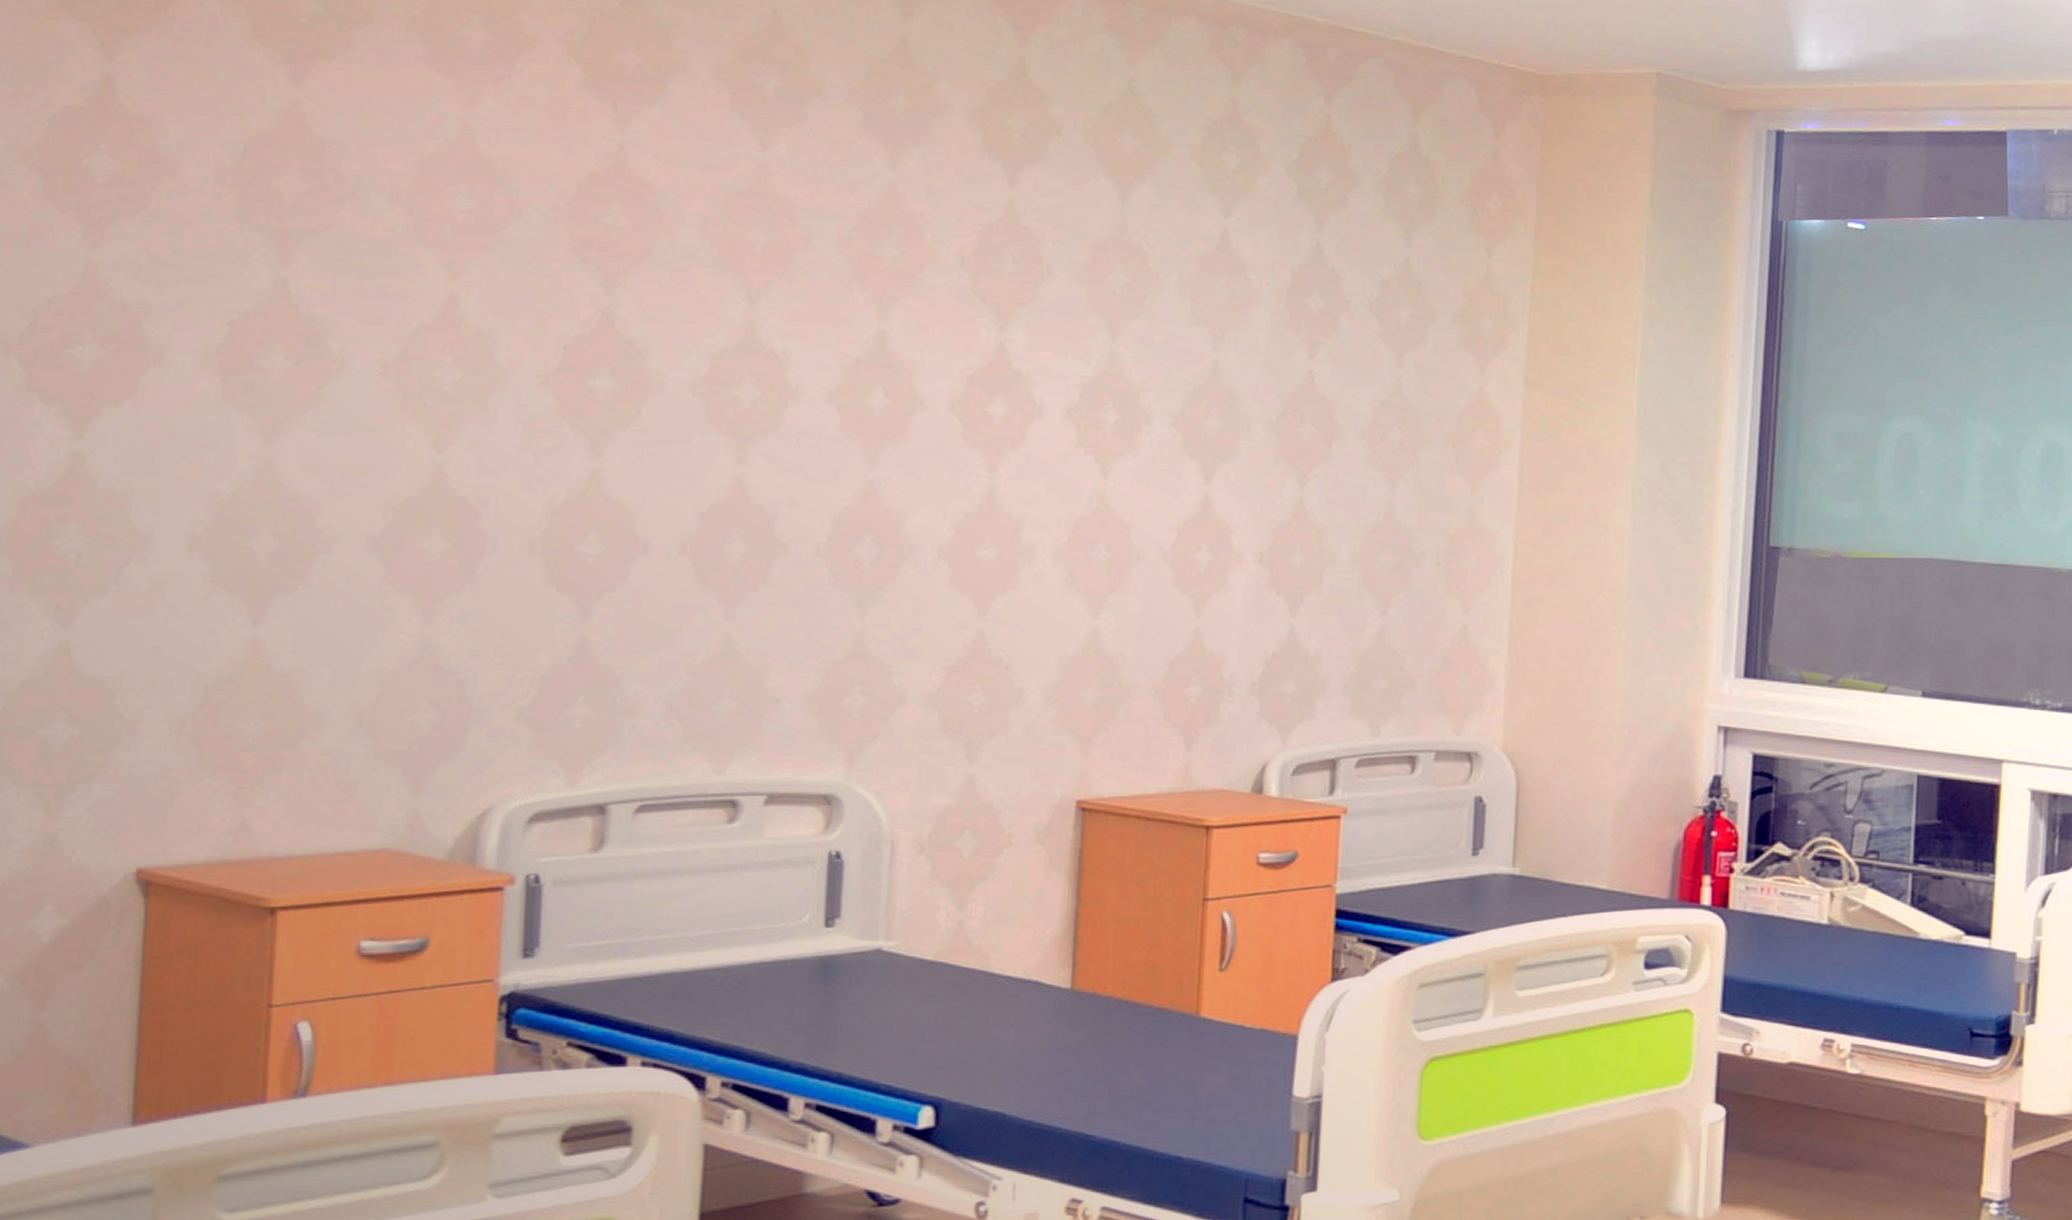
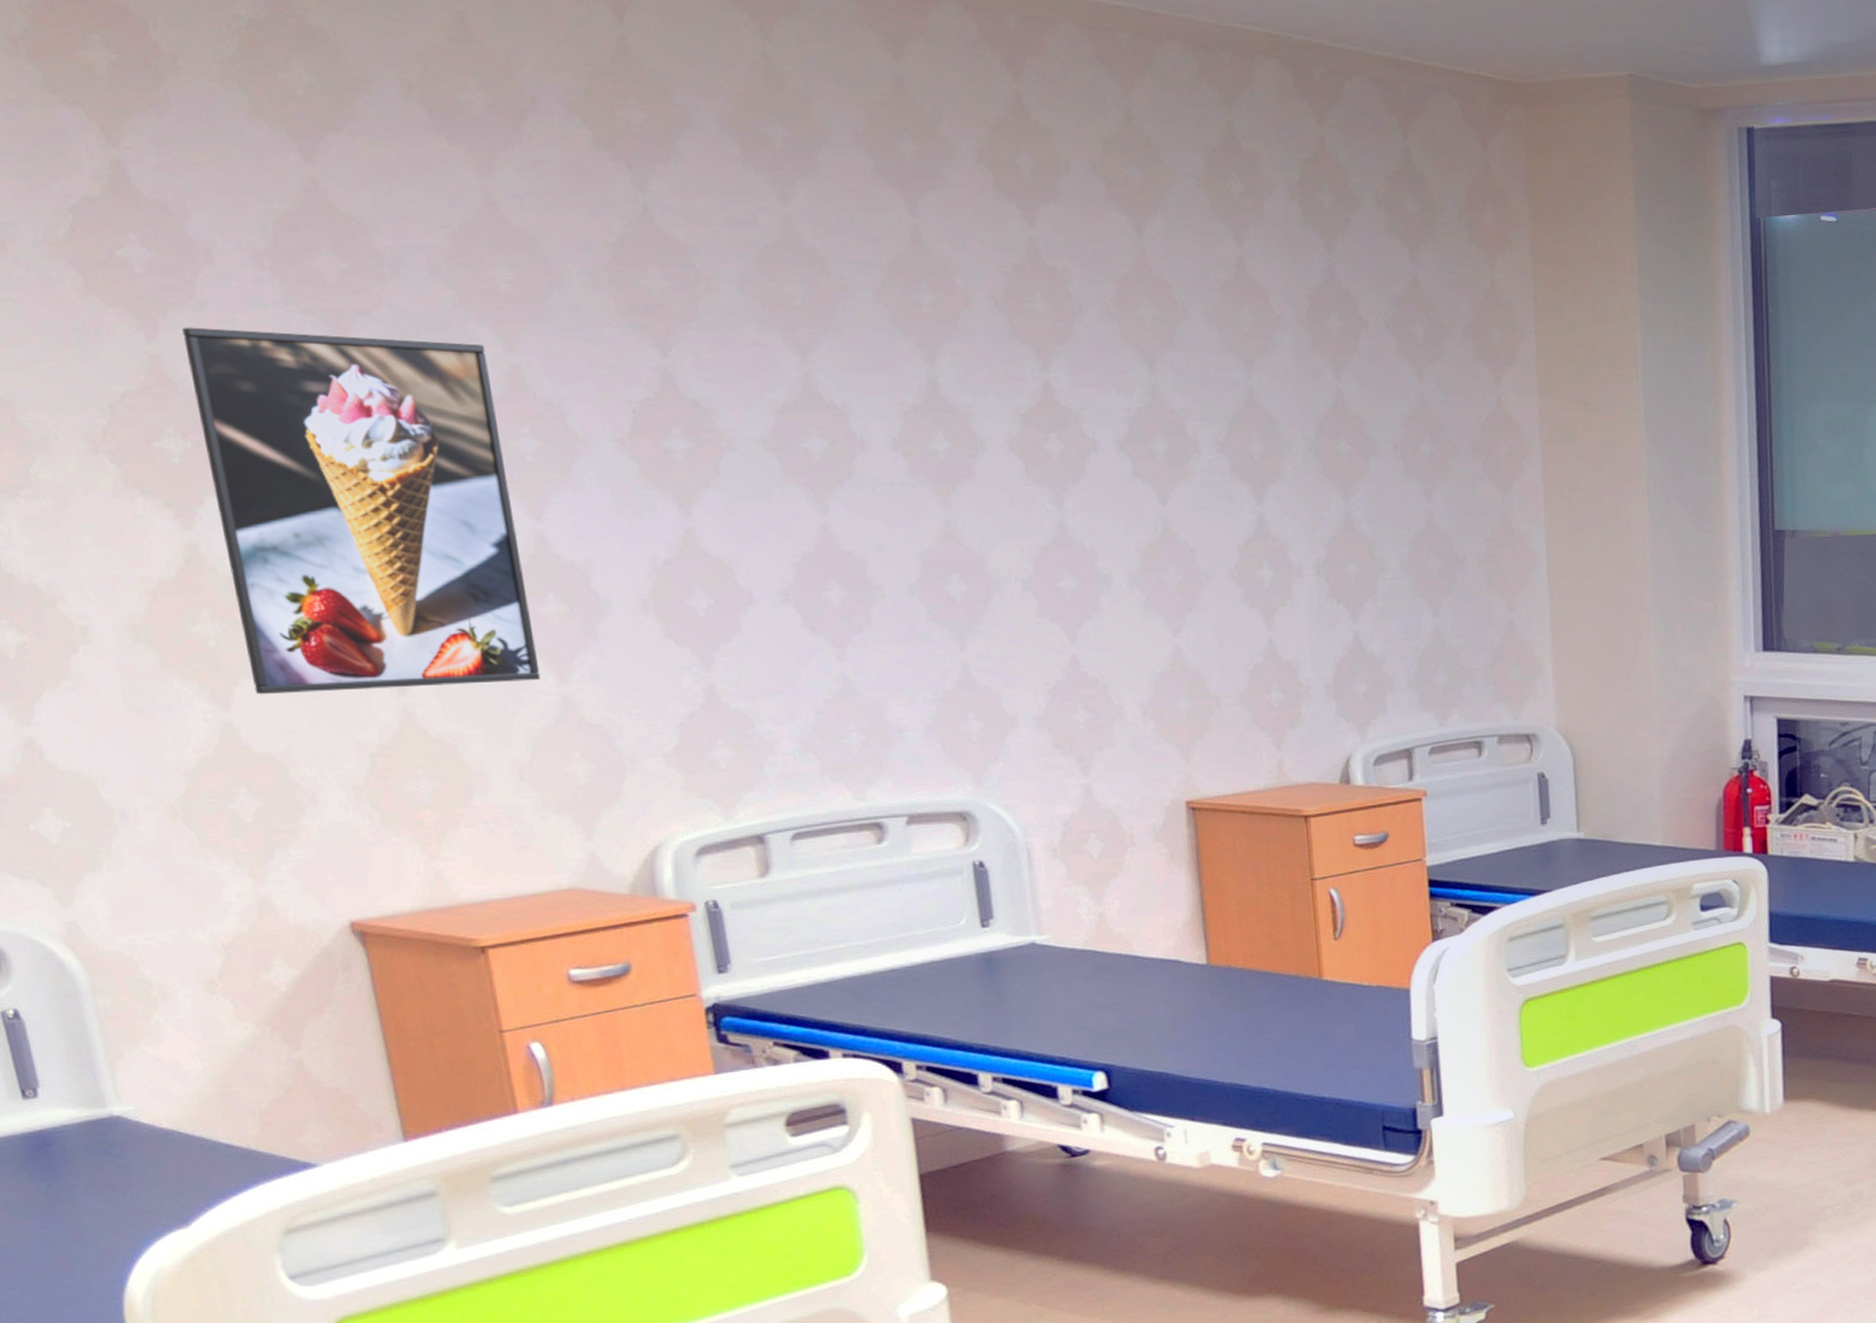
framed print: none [102,237,427,620] -> present [182,327,541,695]

